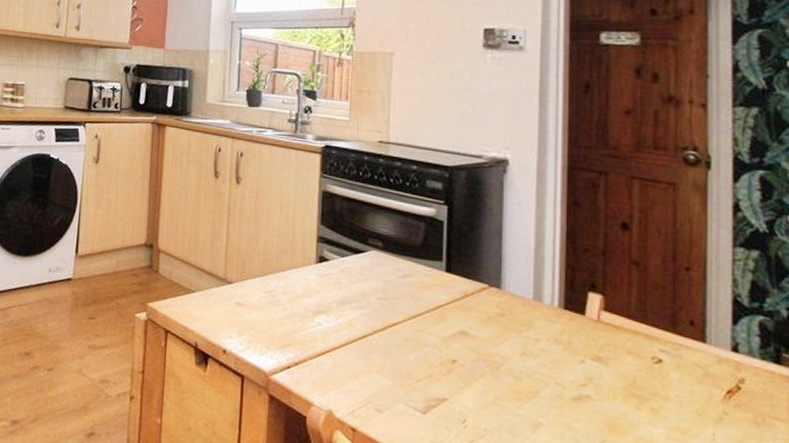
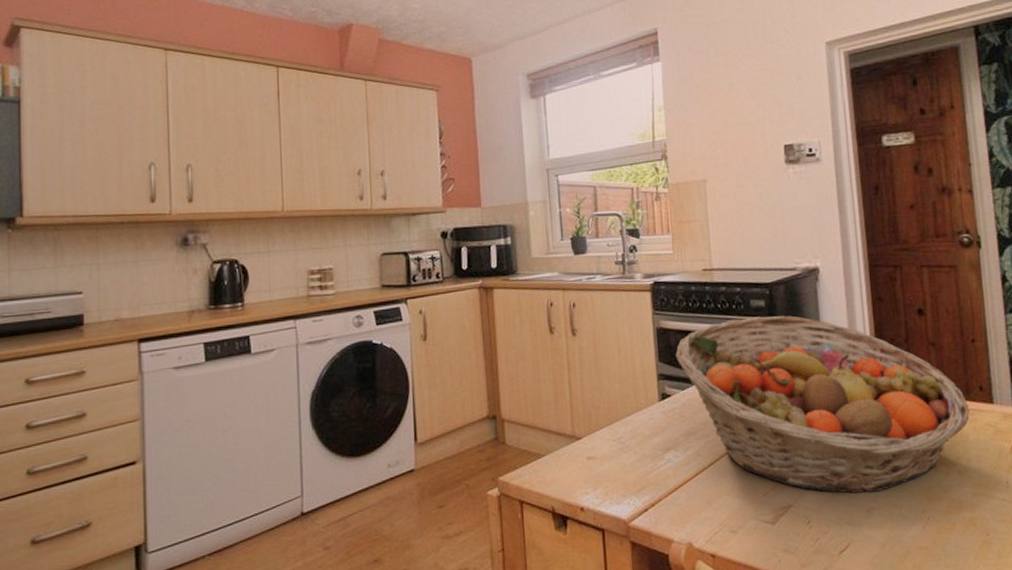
fruit basket: none [339,196,673,408] -> present [675,315,970,494]

